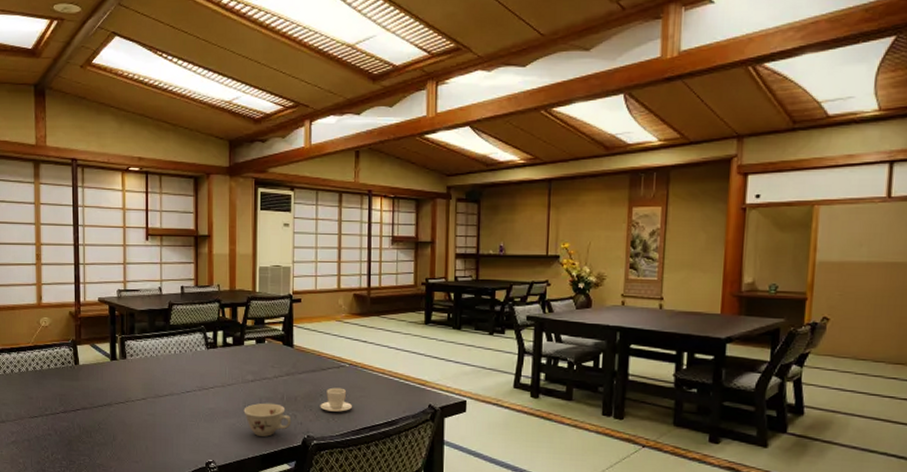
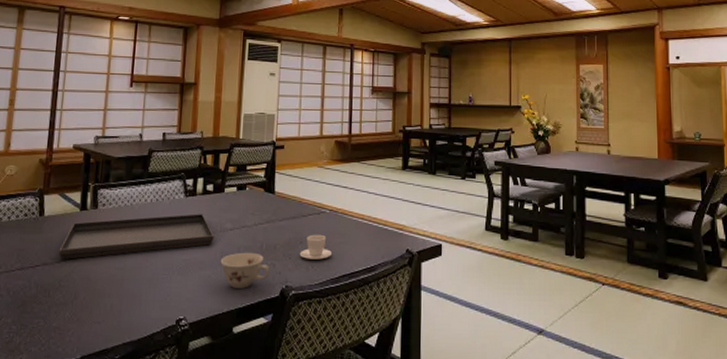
serving tray: none [95,365,236,405] -> present [58,214,214,259]

